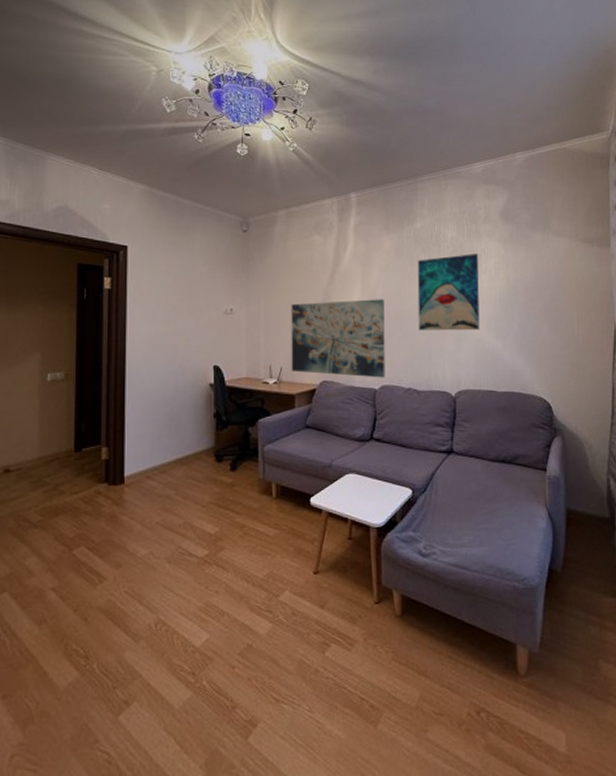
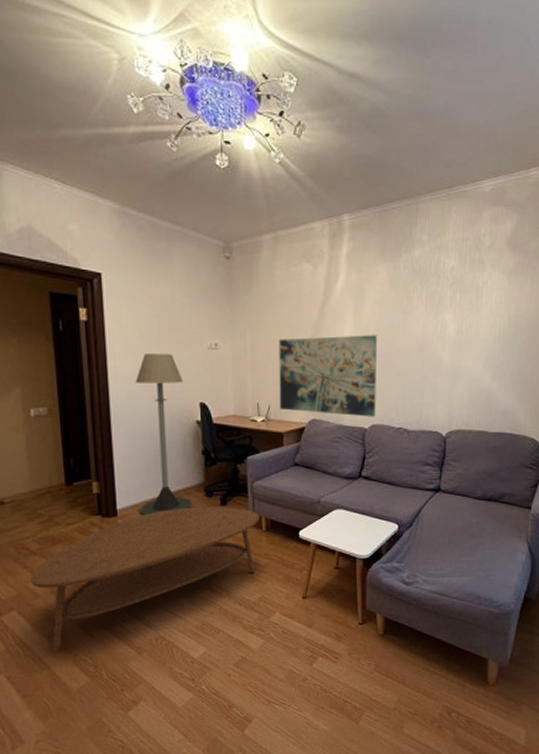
coffee table: none [27,472,270,643] -> present [30,507,260,654]
floor lamp: none [147,319,201,483] -> present [135,354,192,516]
wall art: present [417,254,480,331] -> none [412,286,480,370]

